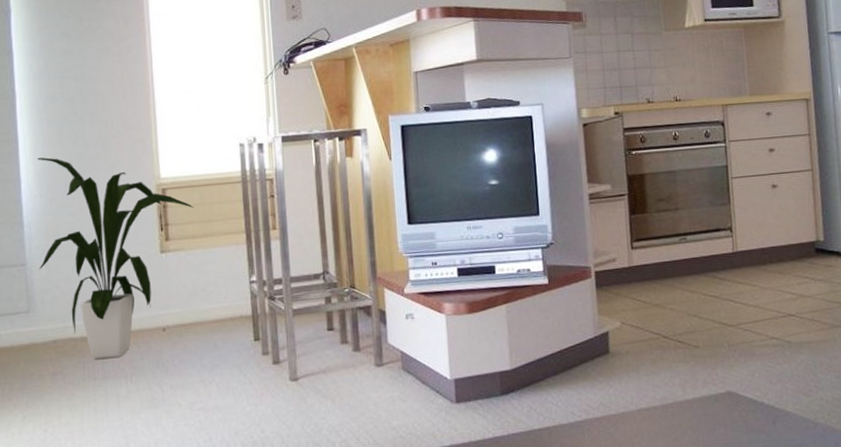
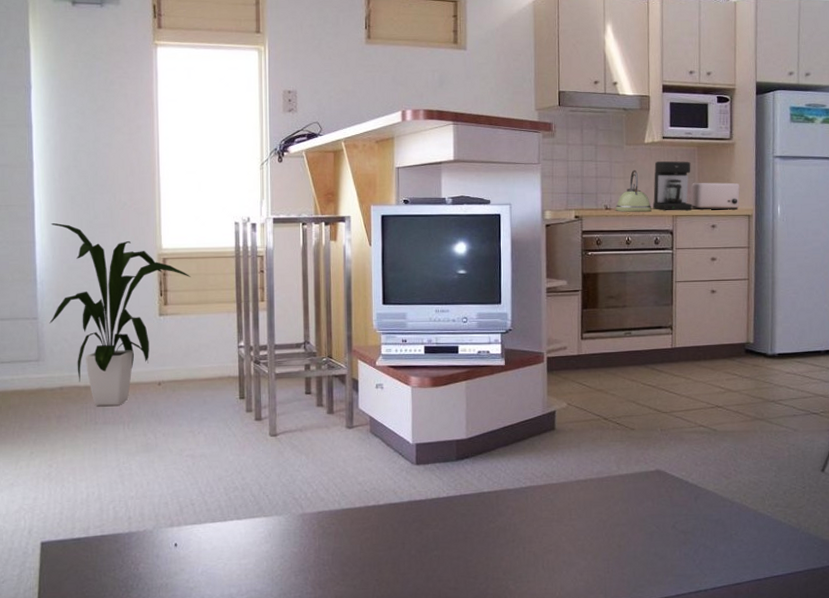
kettle: none [658,57,699,105] -> present [615,169,652,213]
coffee maker: none [698,44,744,101] -> present [652,161,692,212]
toaster: none [740,64,795,97] -> present [690,182,740,211]

